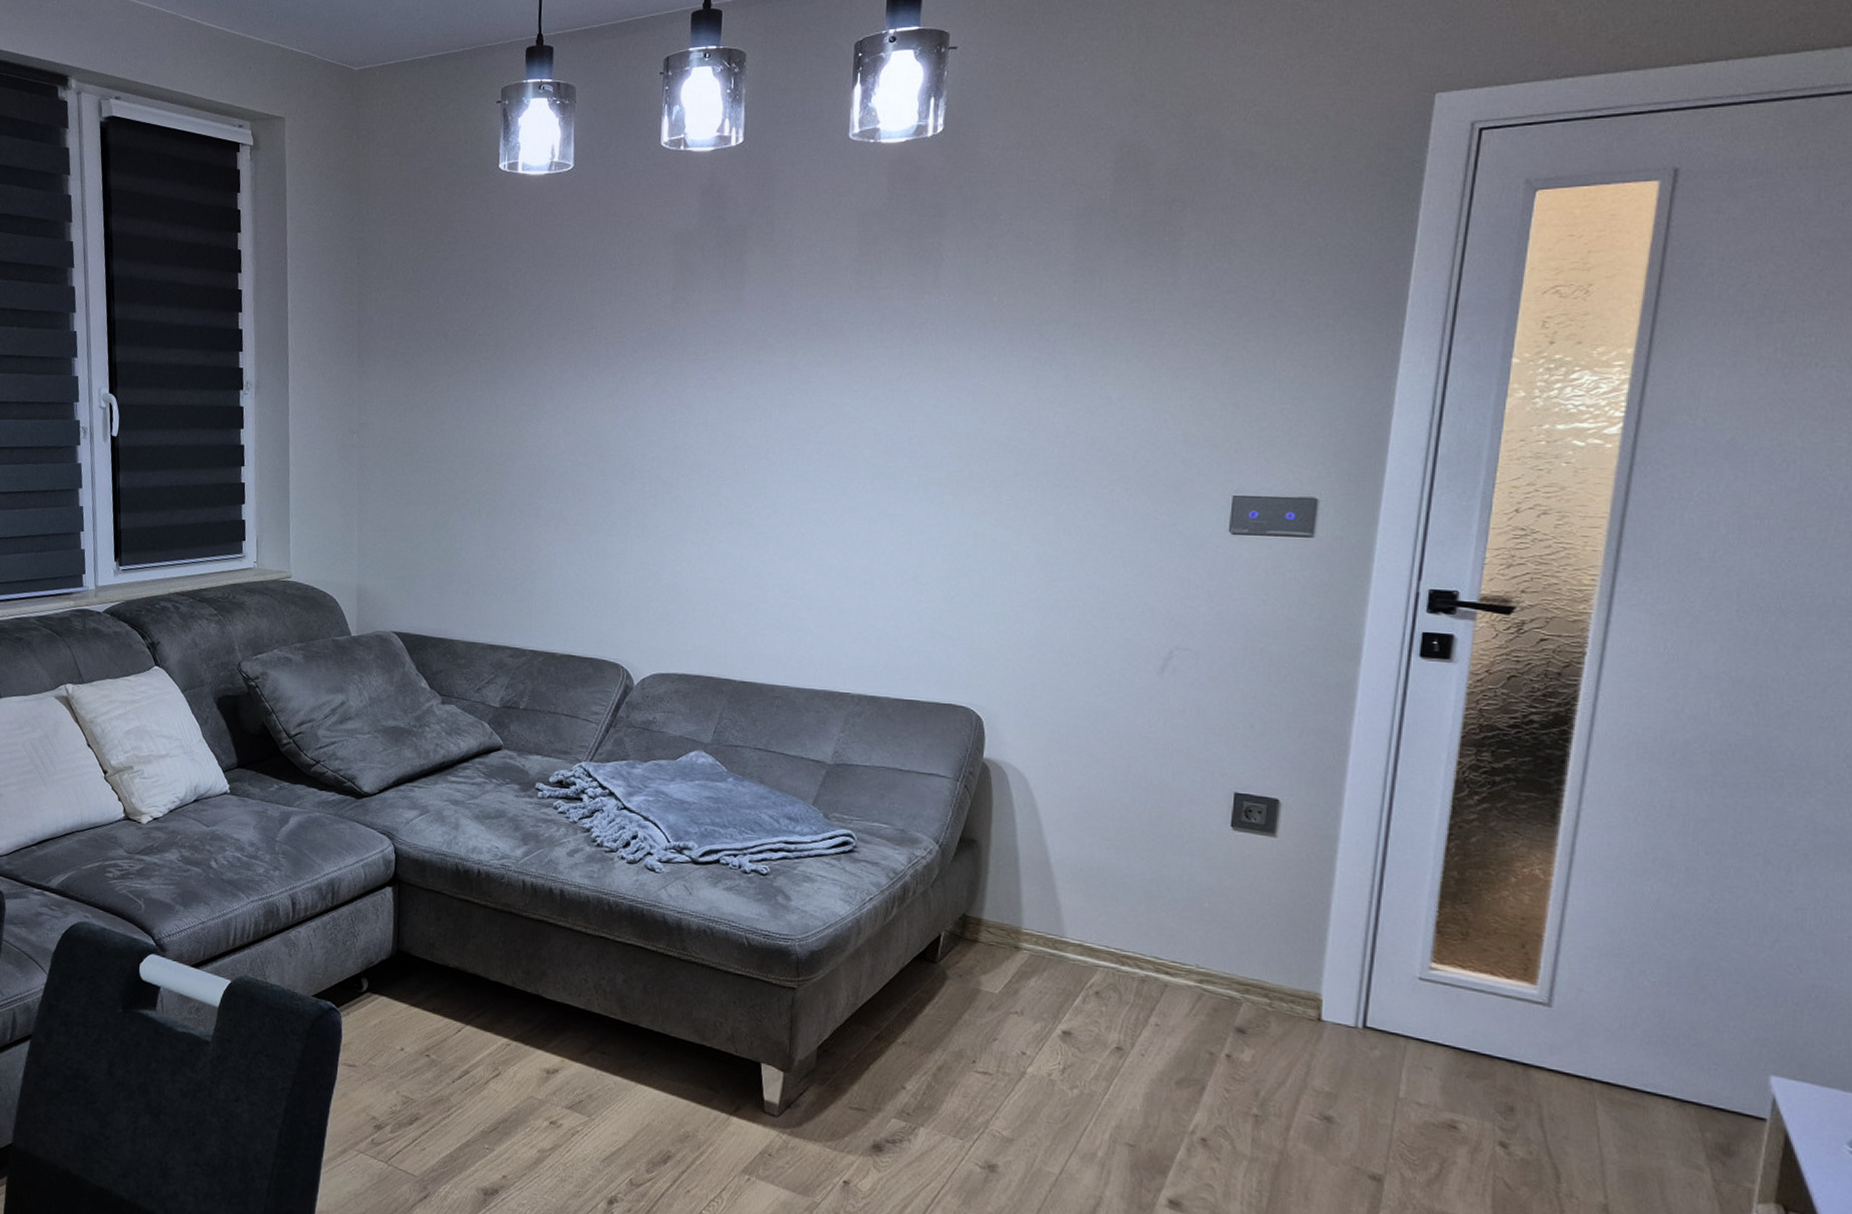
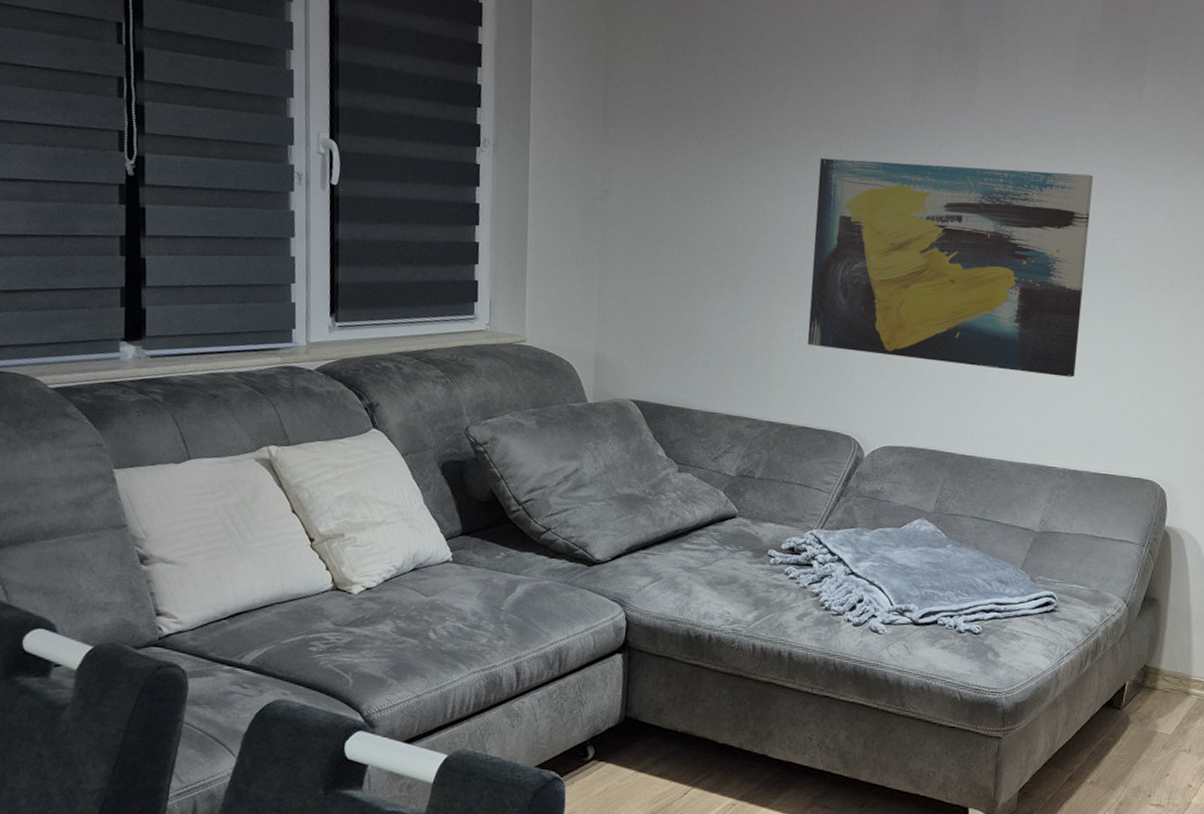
wall art: none [569,368,884,594] -> present [807,157,1094,378]

